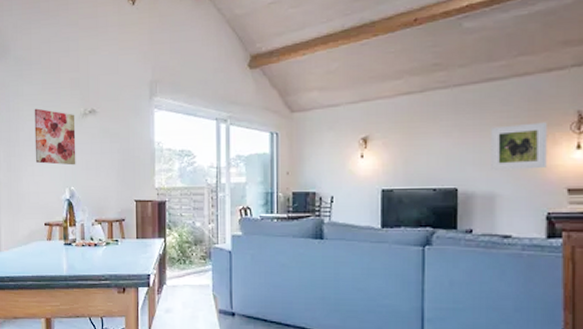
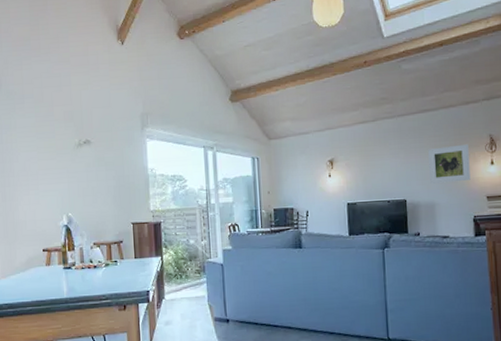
wall art: present [34,108,76,166] -> none [28,140,73,193]

